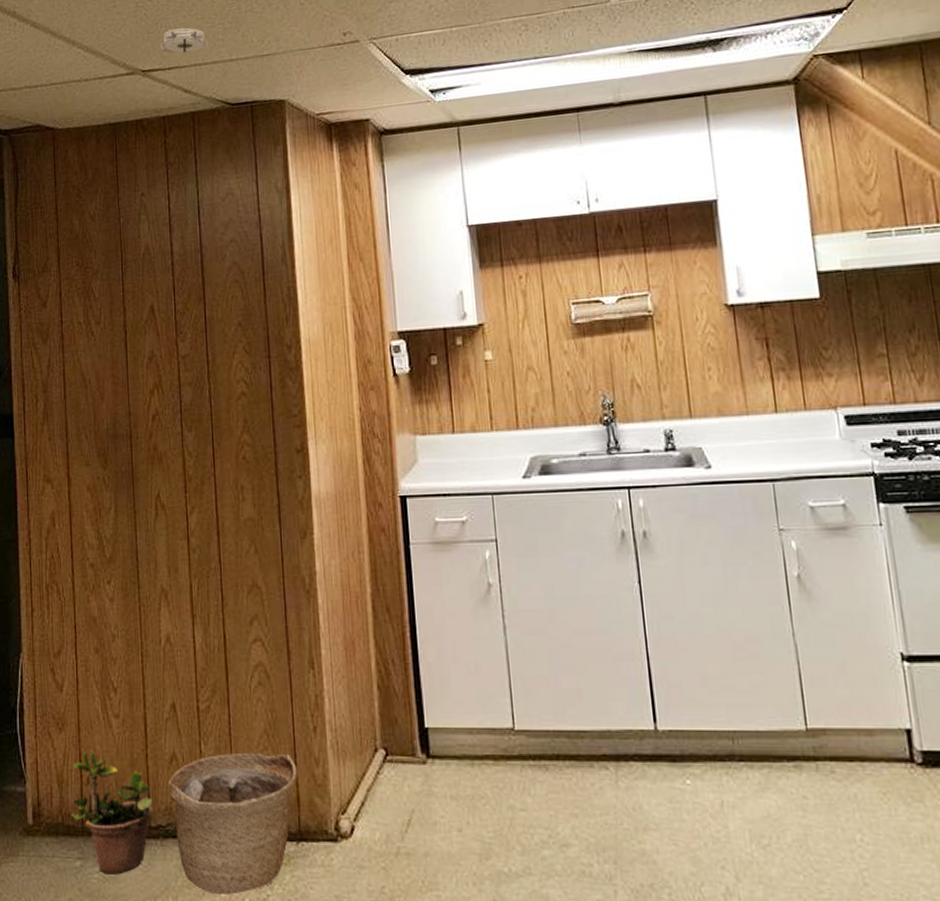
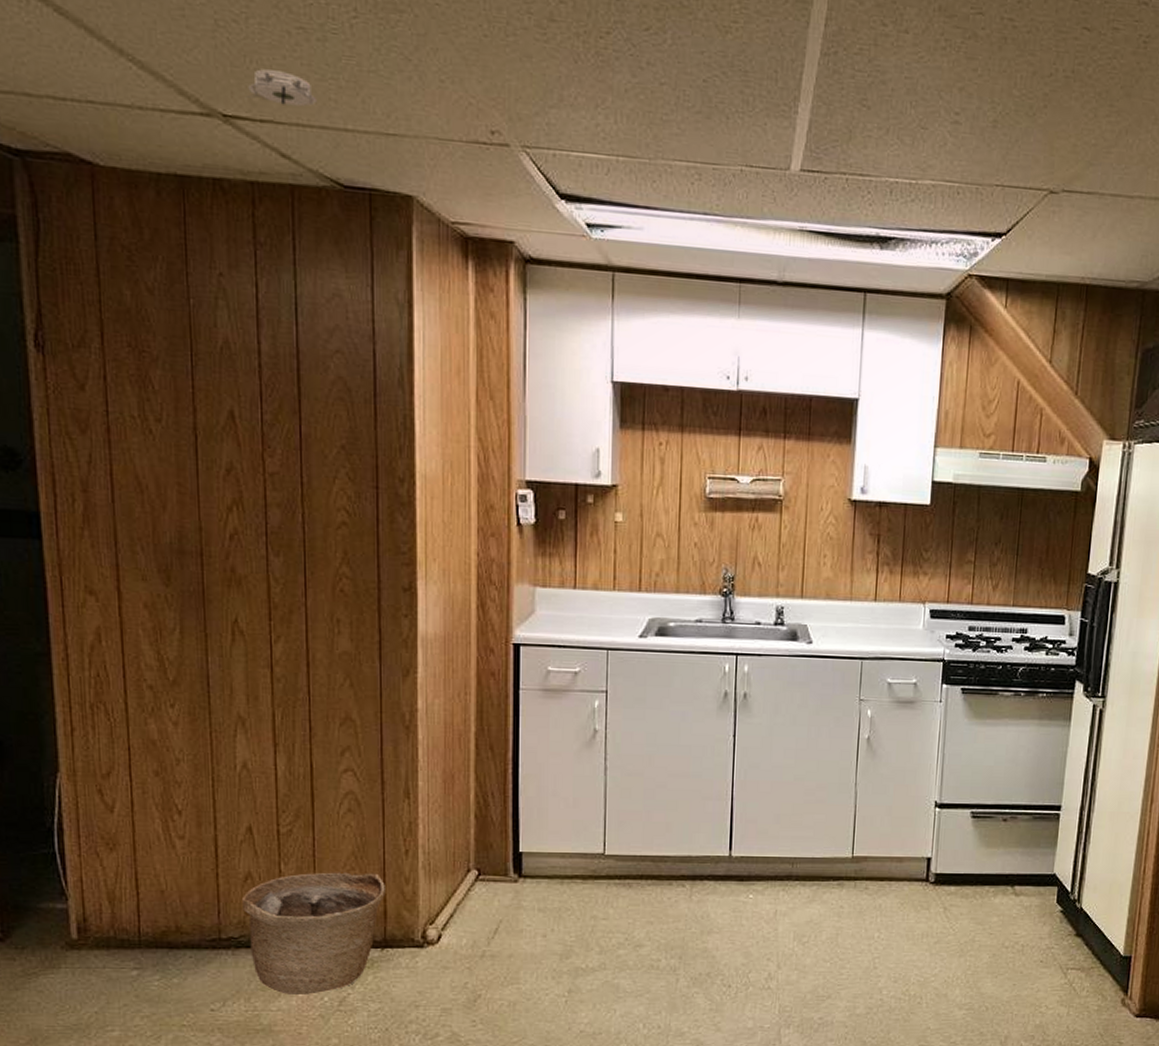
potted plant: present [70,746,153,875] -> none [124,866,224,982]

